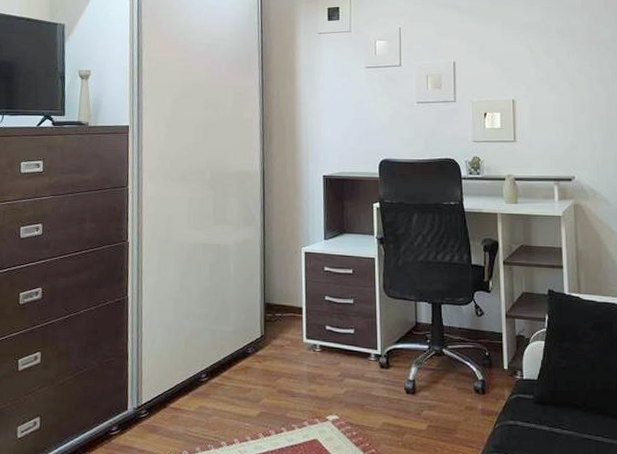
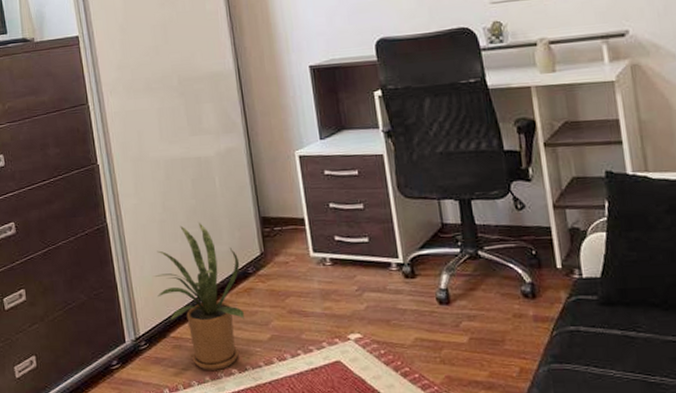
house plant: none [163,304,242,442] -> present [154,223,244,370]

